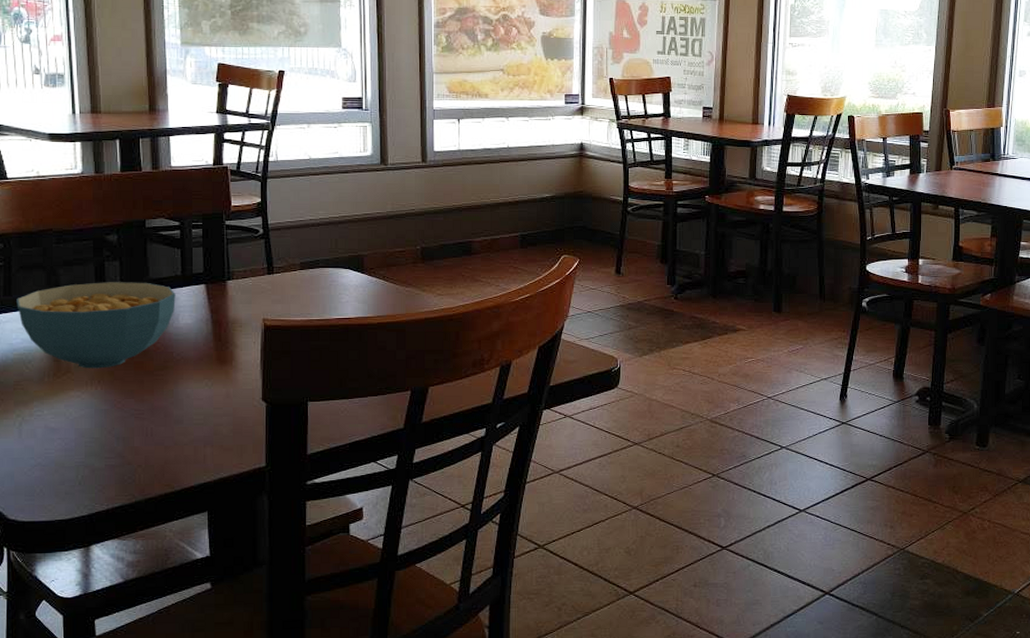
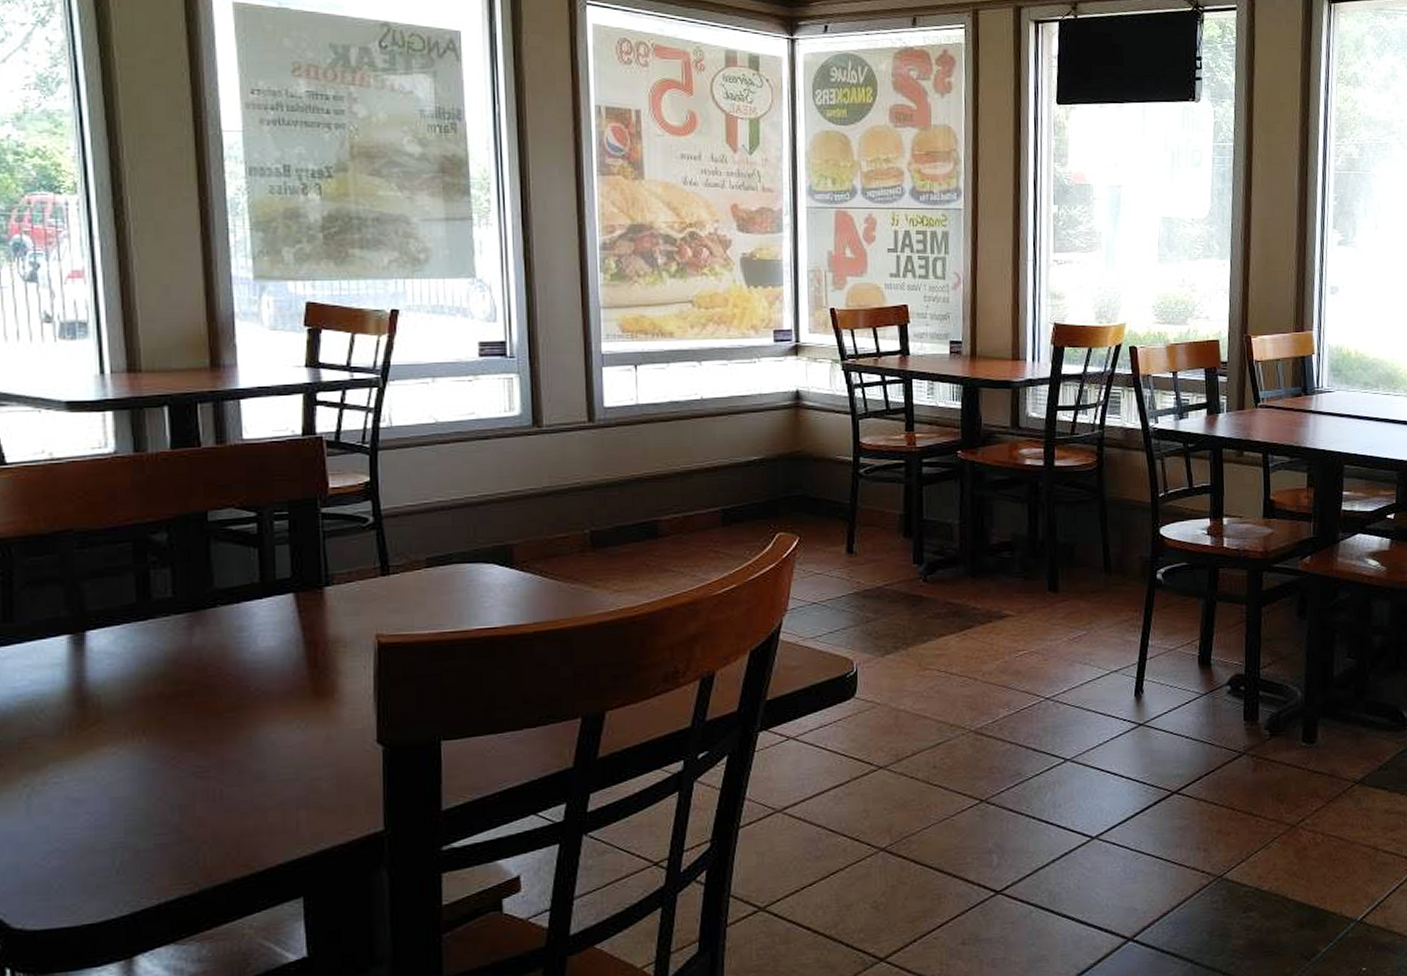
cereal bowl: present [16,282,176,369] -> none [21,594,252,715]

